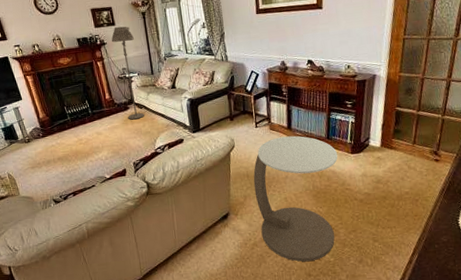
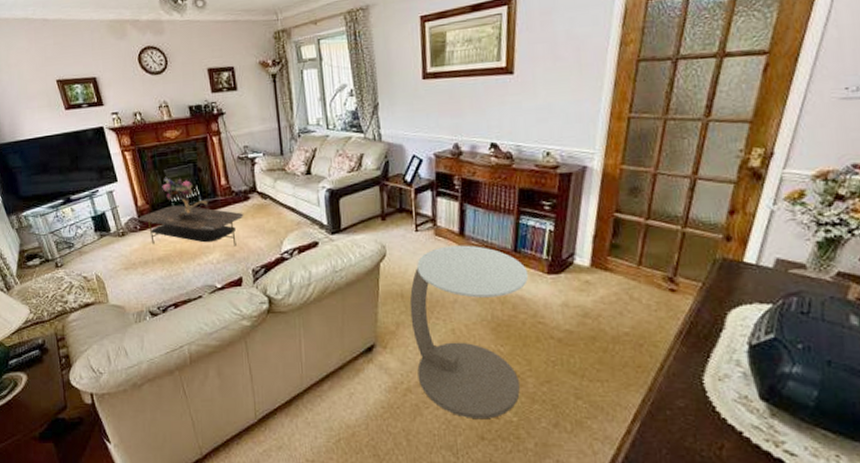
coffee table: none [40,116,125,148] -> present [138,205,244,247]
bouquet: none [58,94,97,127] -> present [162,176,209,219]
floor lamp: present [111,26,144,120] -> none [232,91,269,214]

